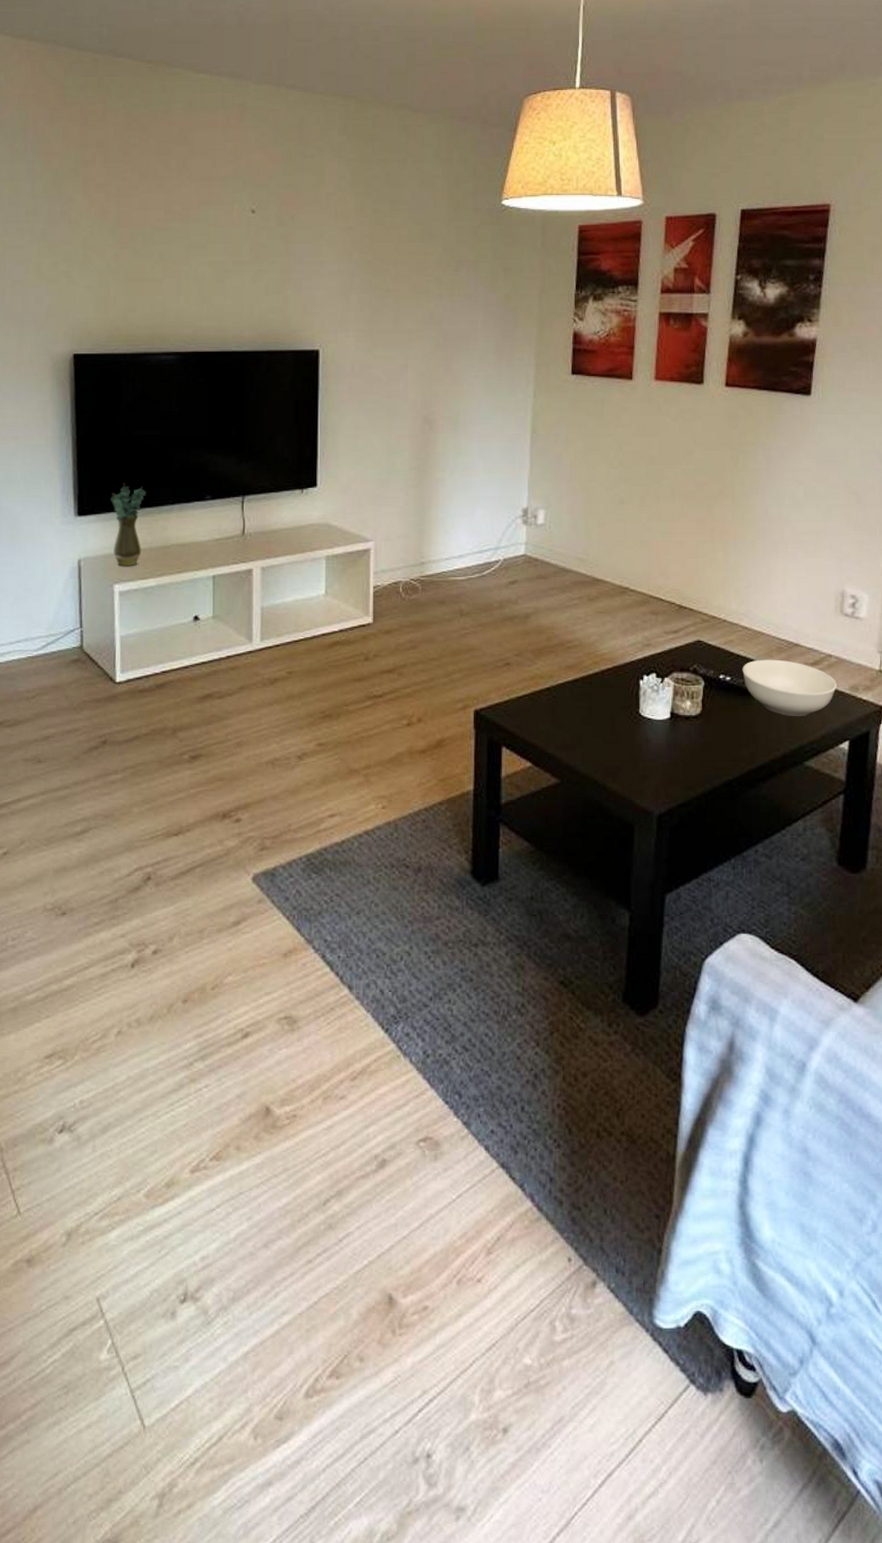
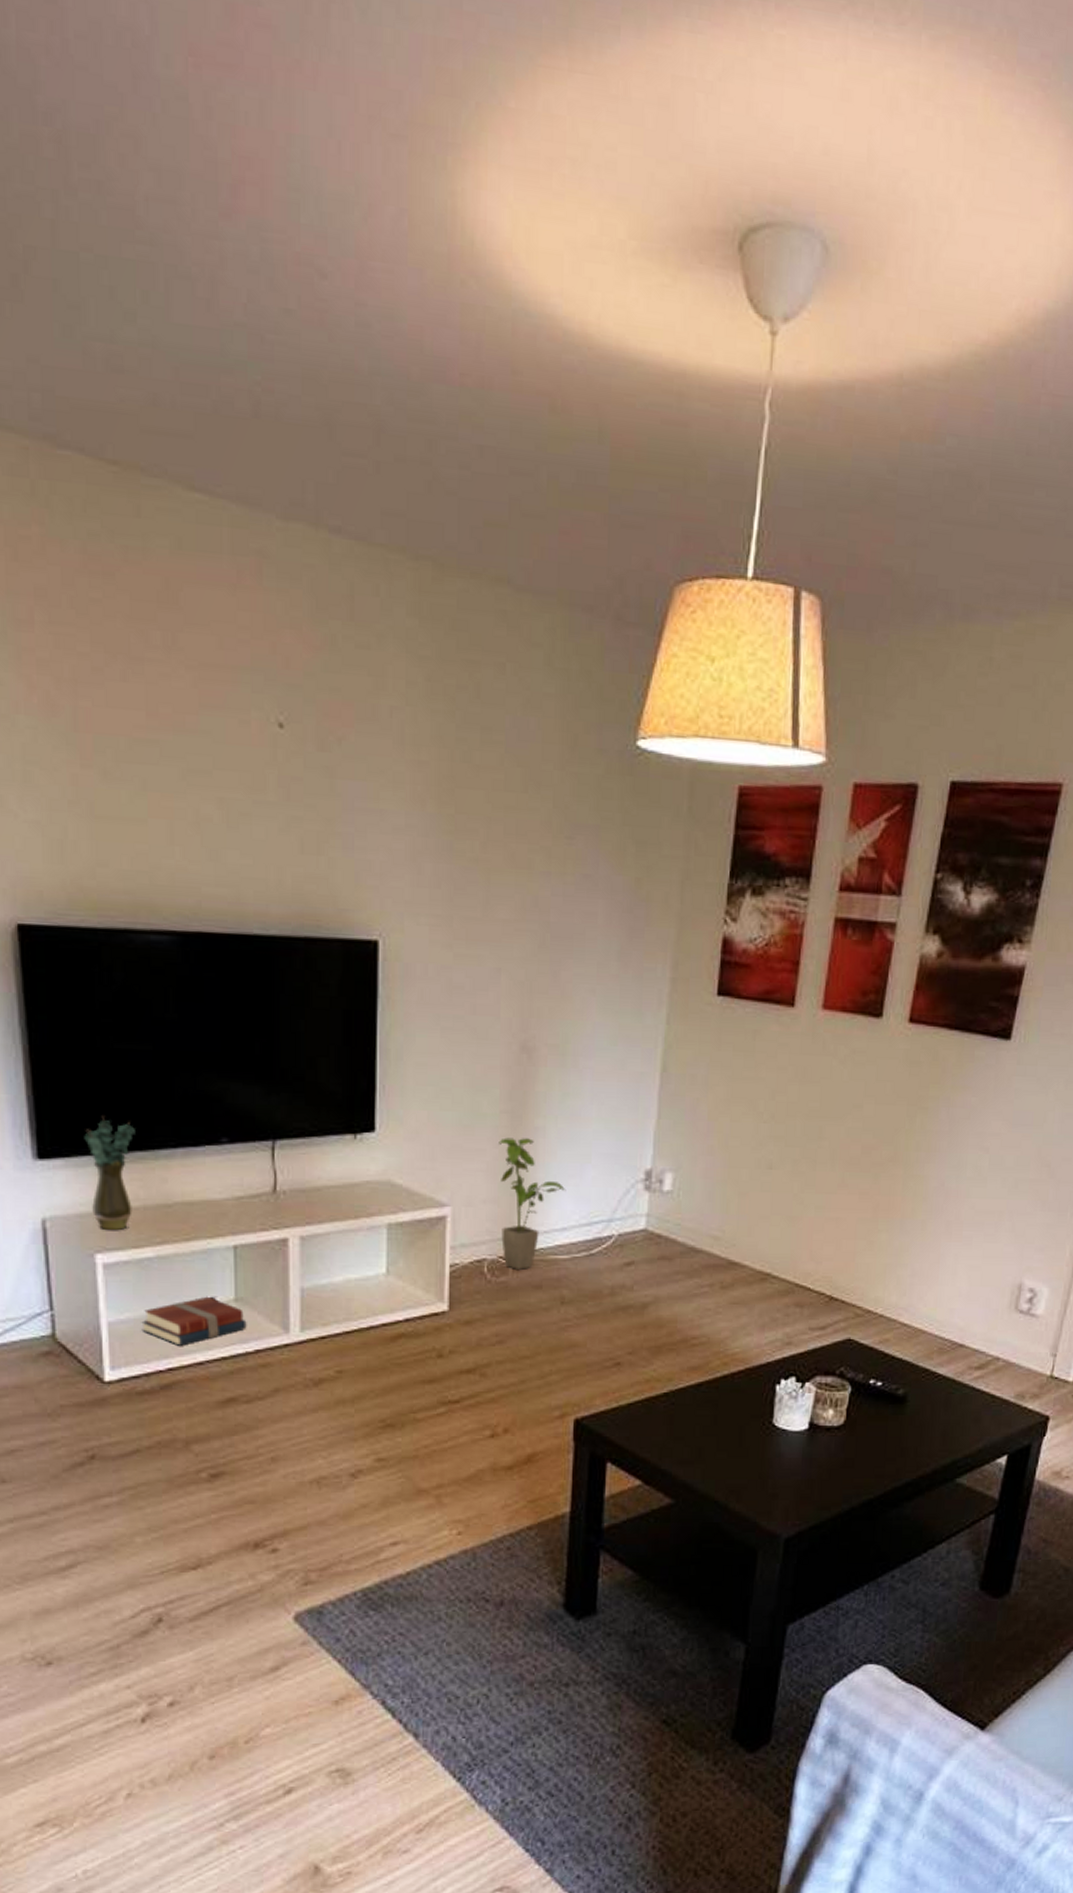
books: none [144,615,221,654] -> present [141,1296,247,1346]
house plant: none [409,487,462,590] -> present [499,1137,566,1271]
bowl: present [742,659,838,716] -> none [896,1362,1002,1427]

